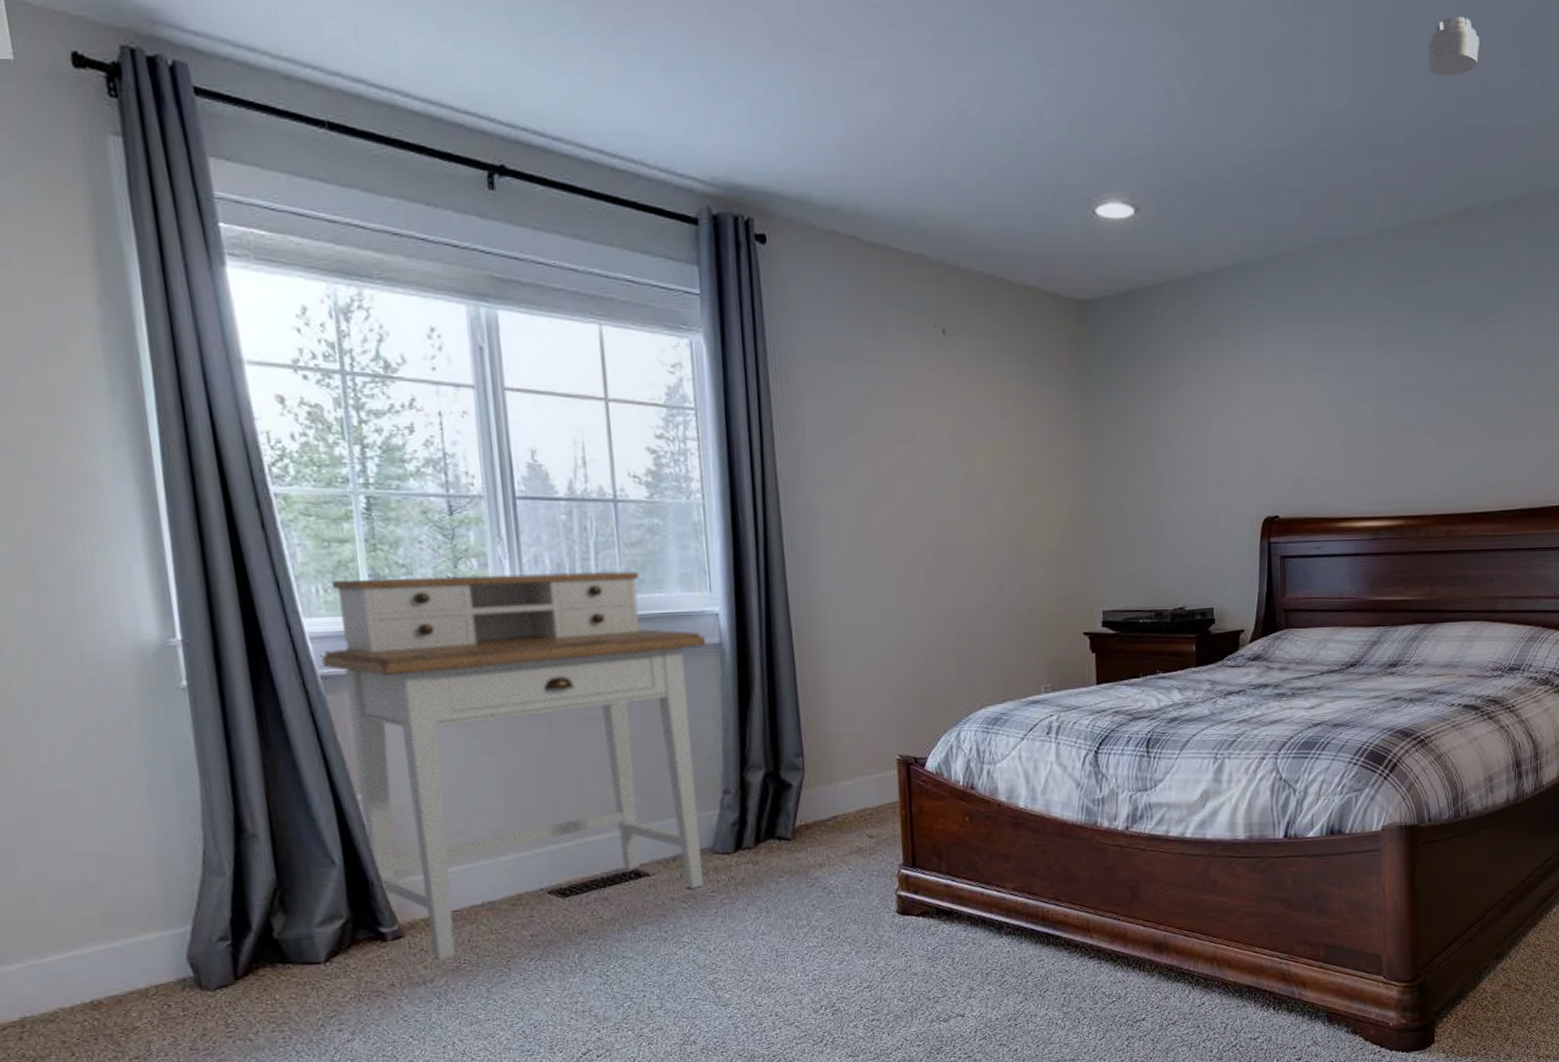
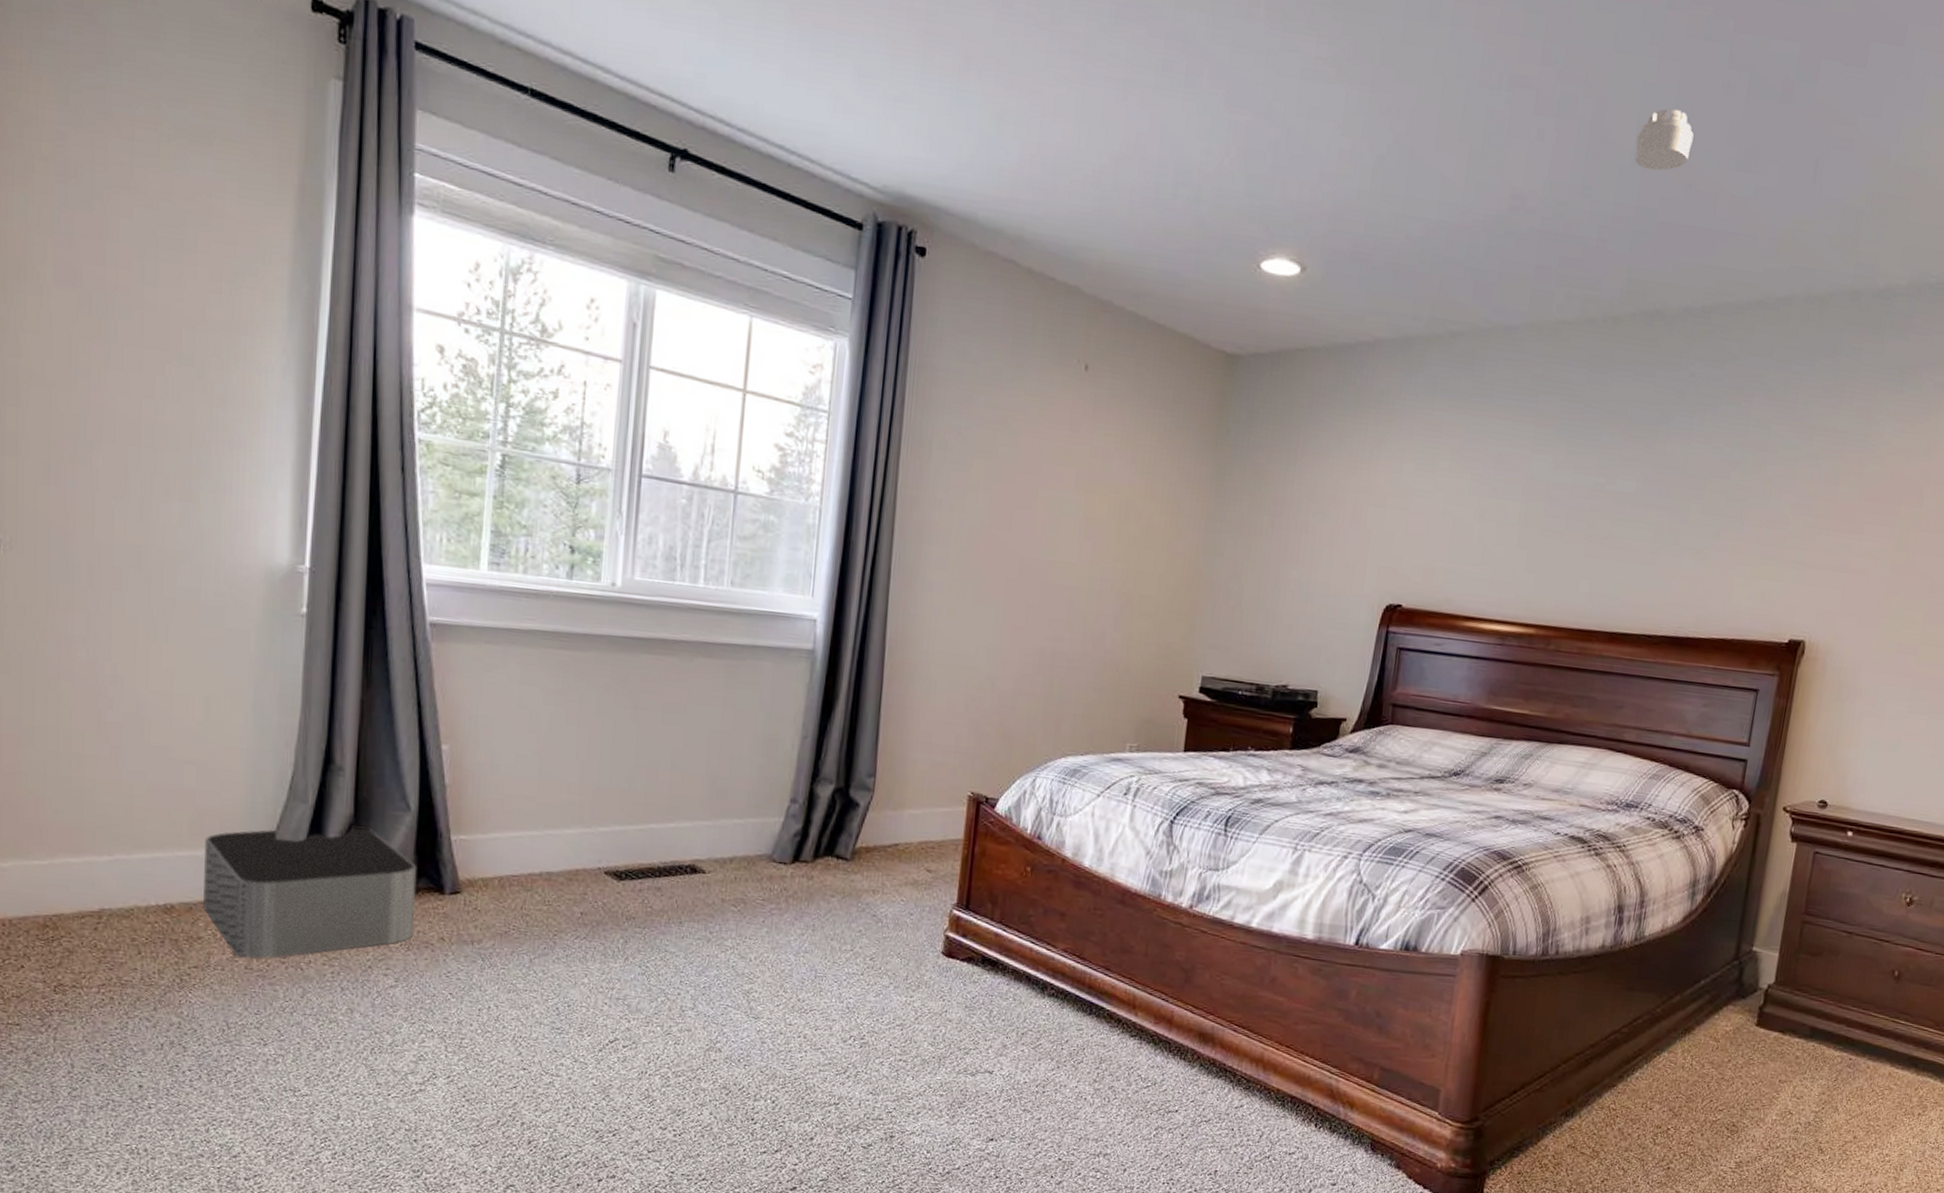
storage bin: none [122,889,361,1040] -> present [203,826,417,960]
desk: present [319,570,705,960] -> none [431,532,799,922]

